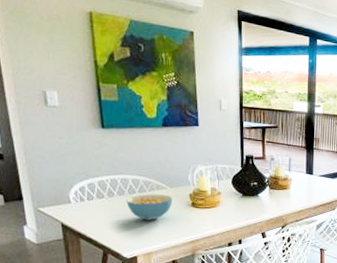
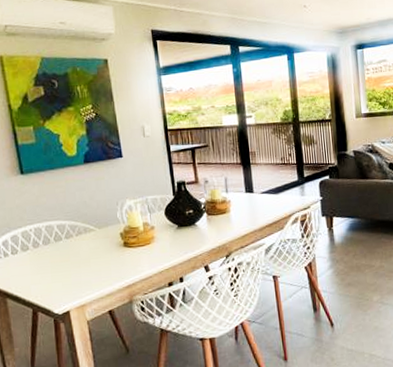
cereal bowl: present [126,194,173,221] -> none [53,237,103,269]

